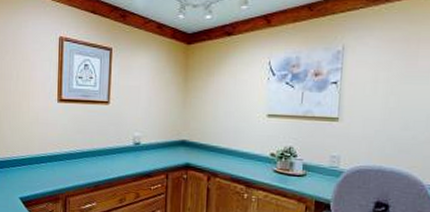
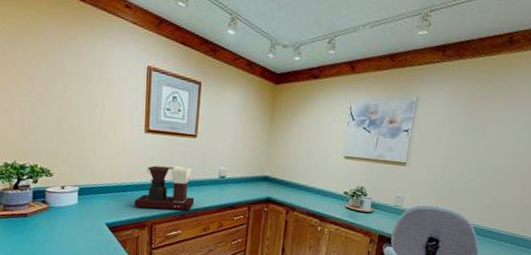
coffee maker: none [48,134,109,181] -> present [134,165,195,210]

